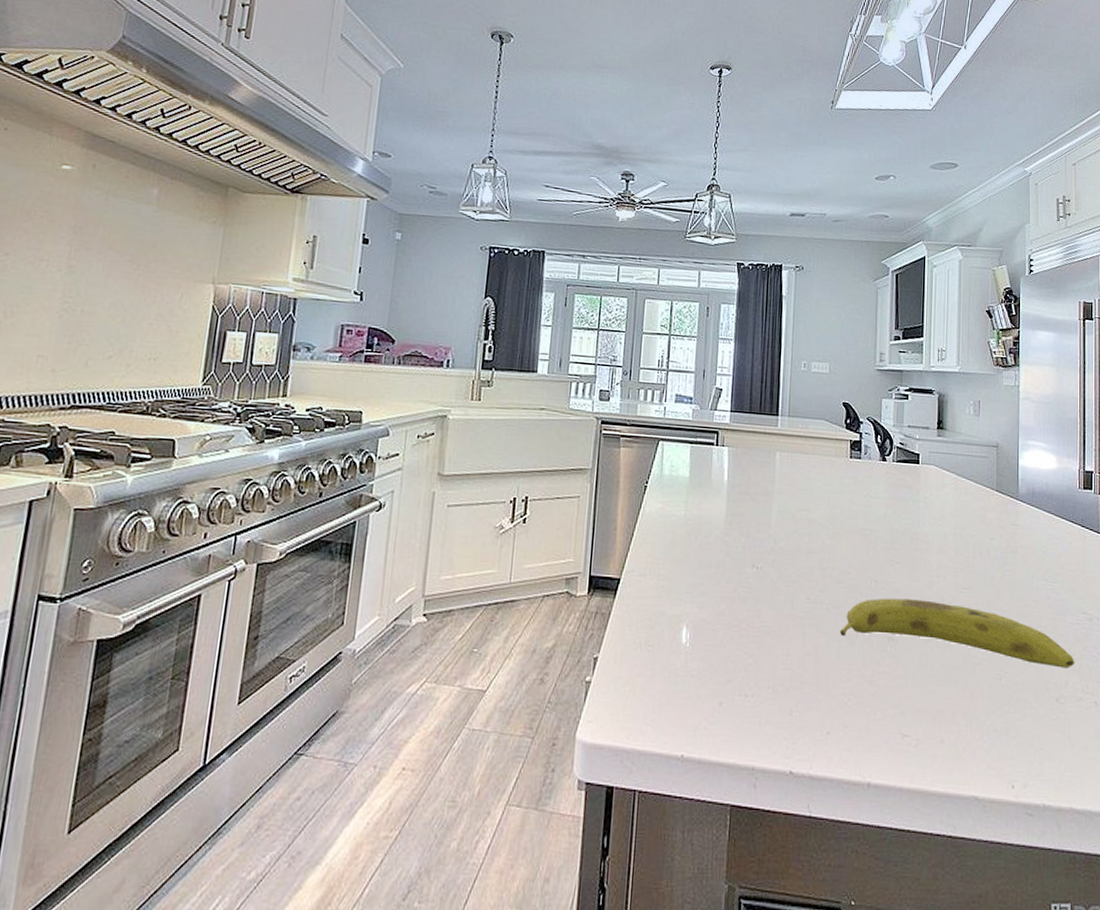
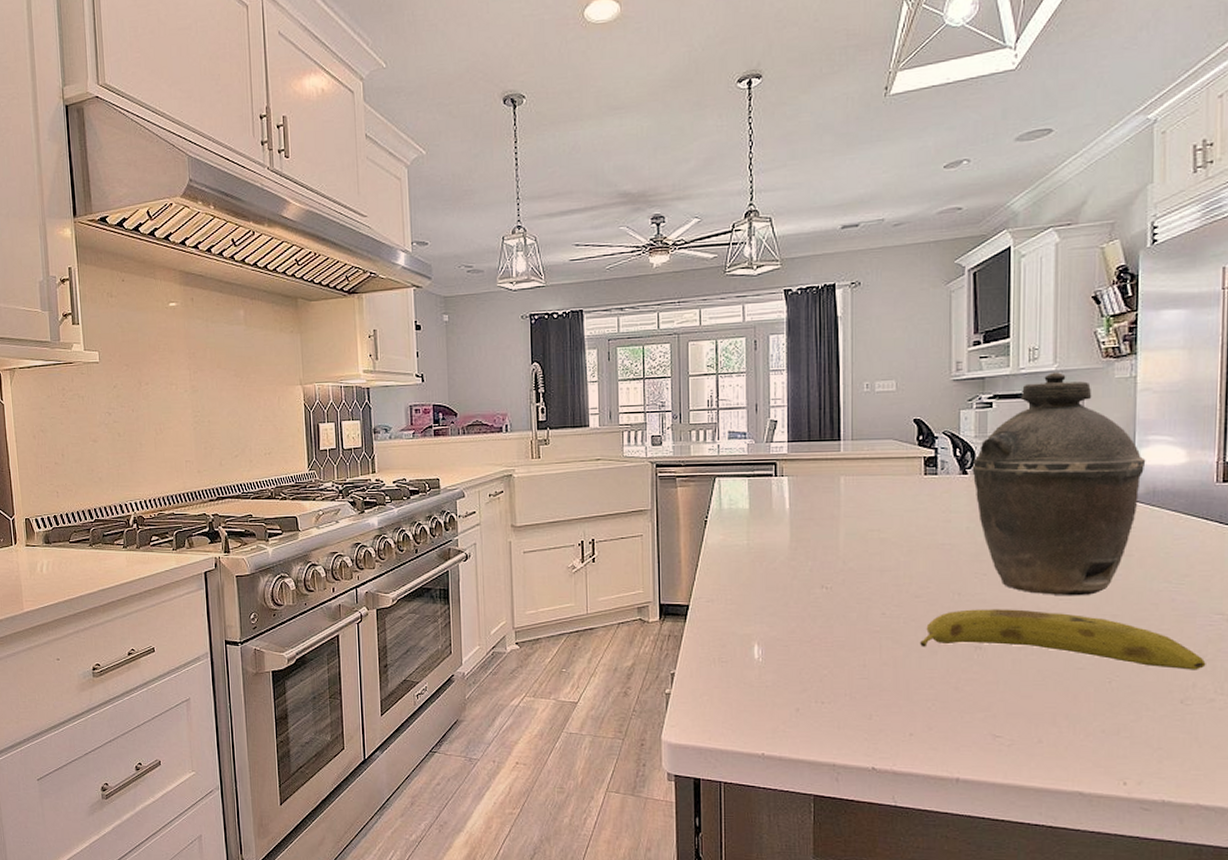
kettle: none [890,373,1027,590] -> present [972,372,1146,596]

